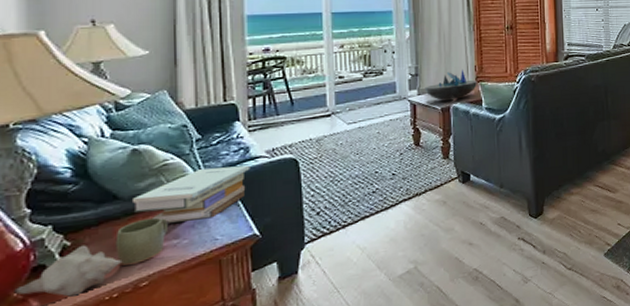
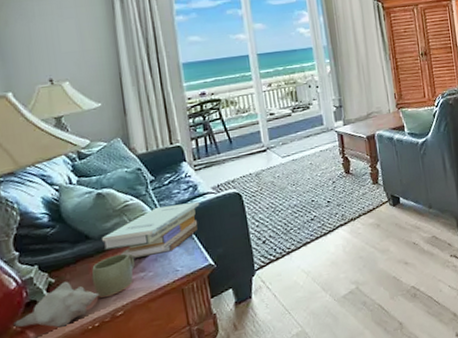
decorative bowl: present [425,69,477,101] -> none [349,97,398,129]

